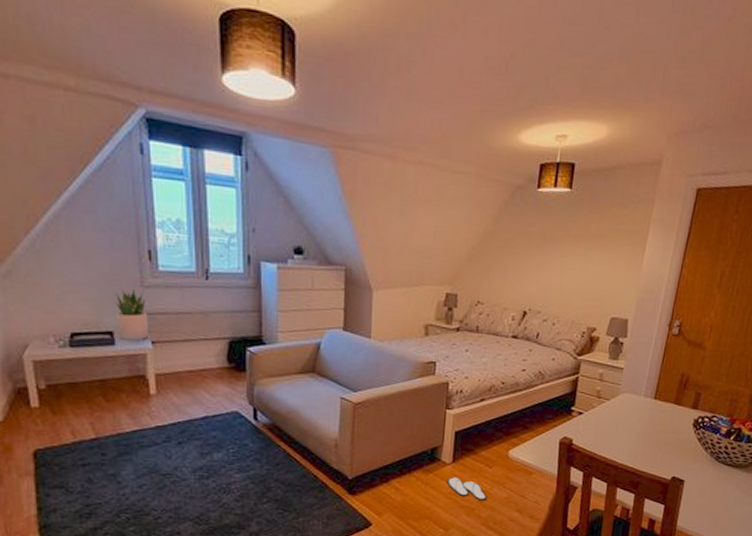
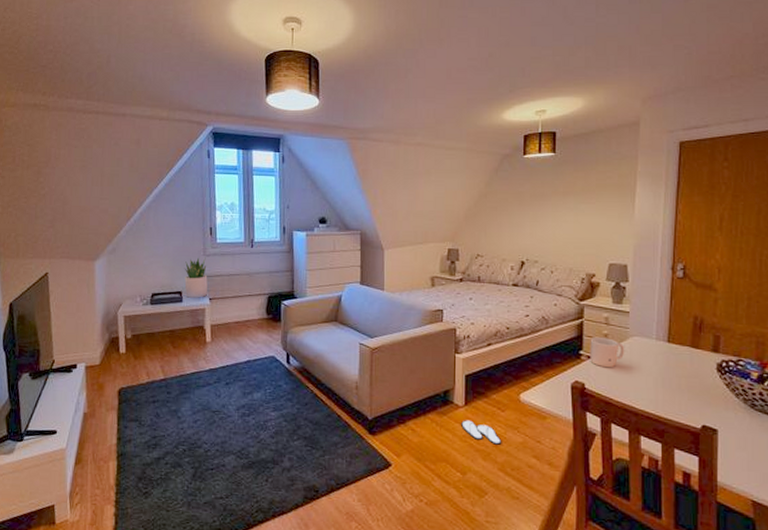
mug: none [580,392,615,424] -> present [590,336,625,368]

